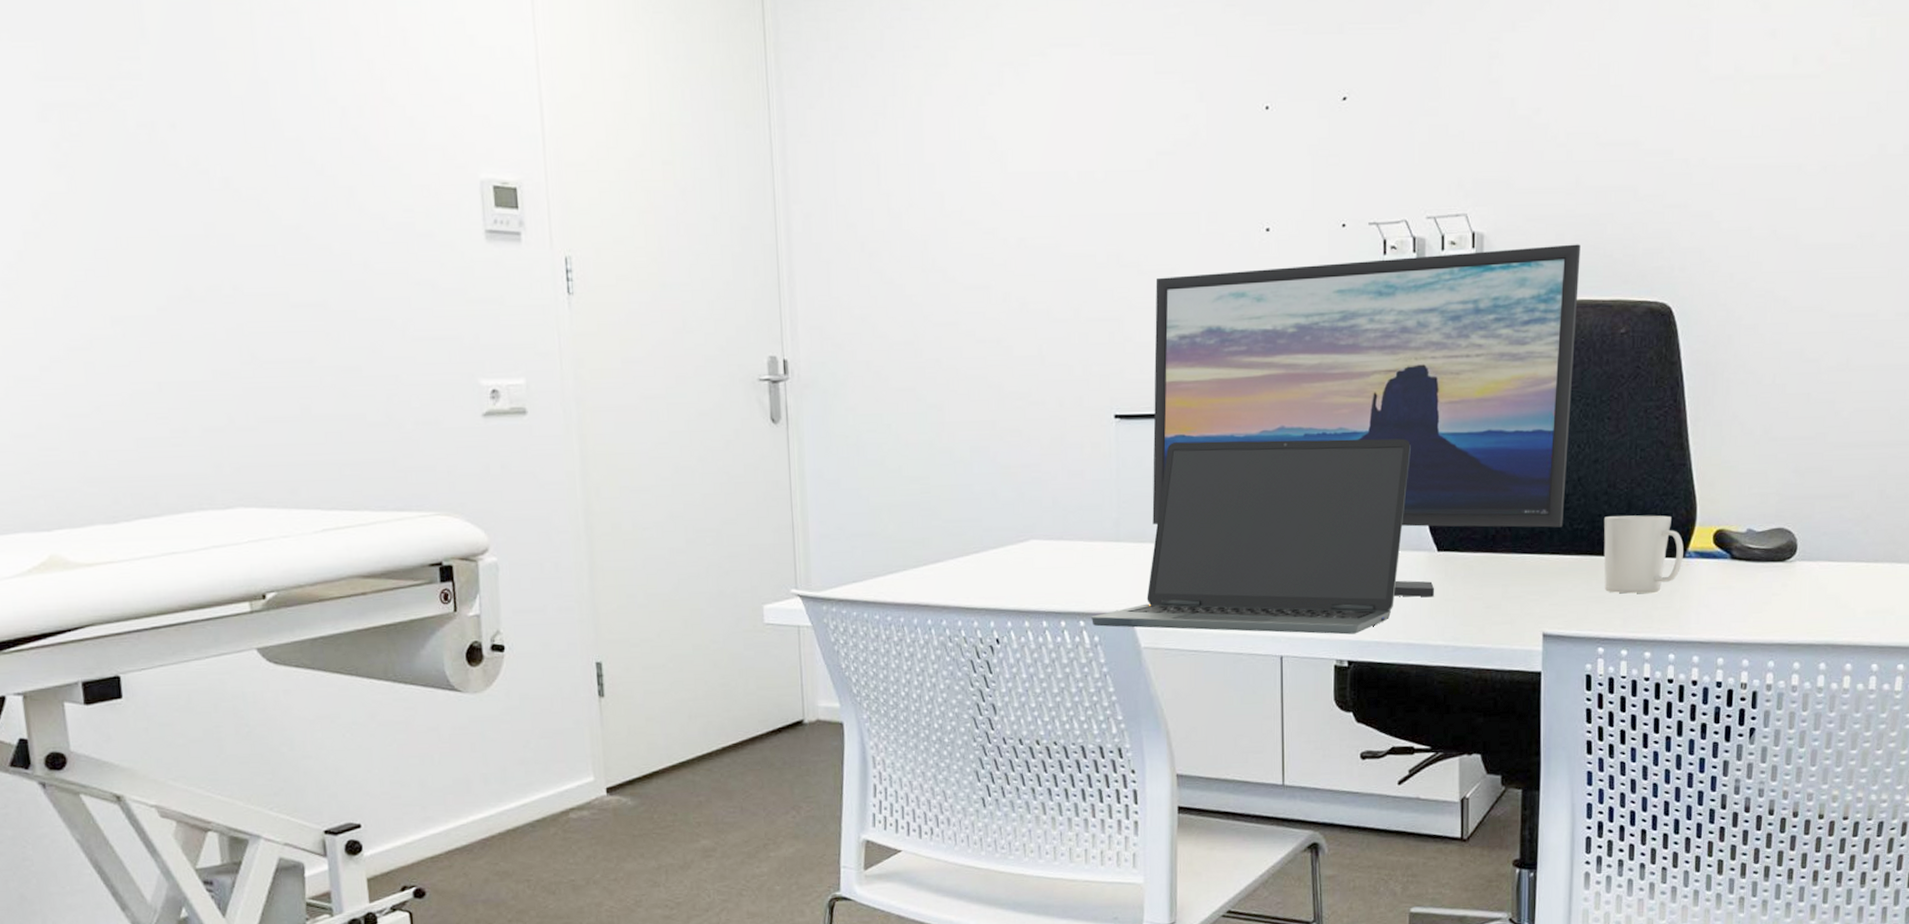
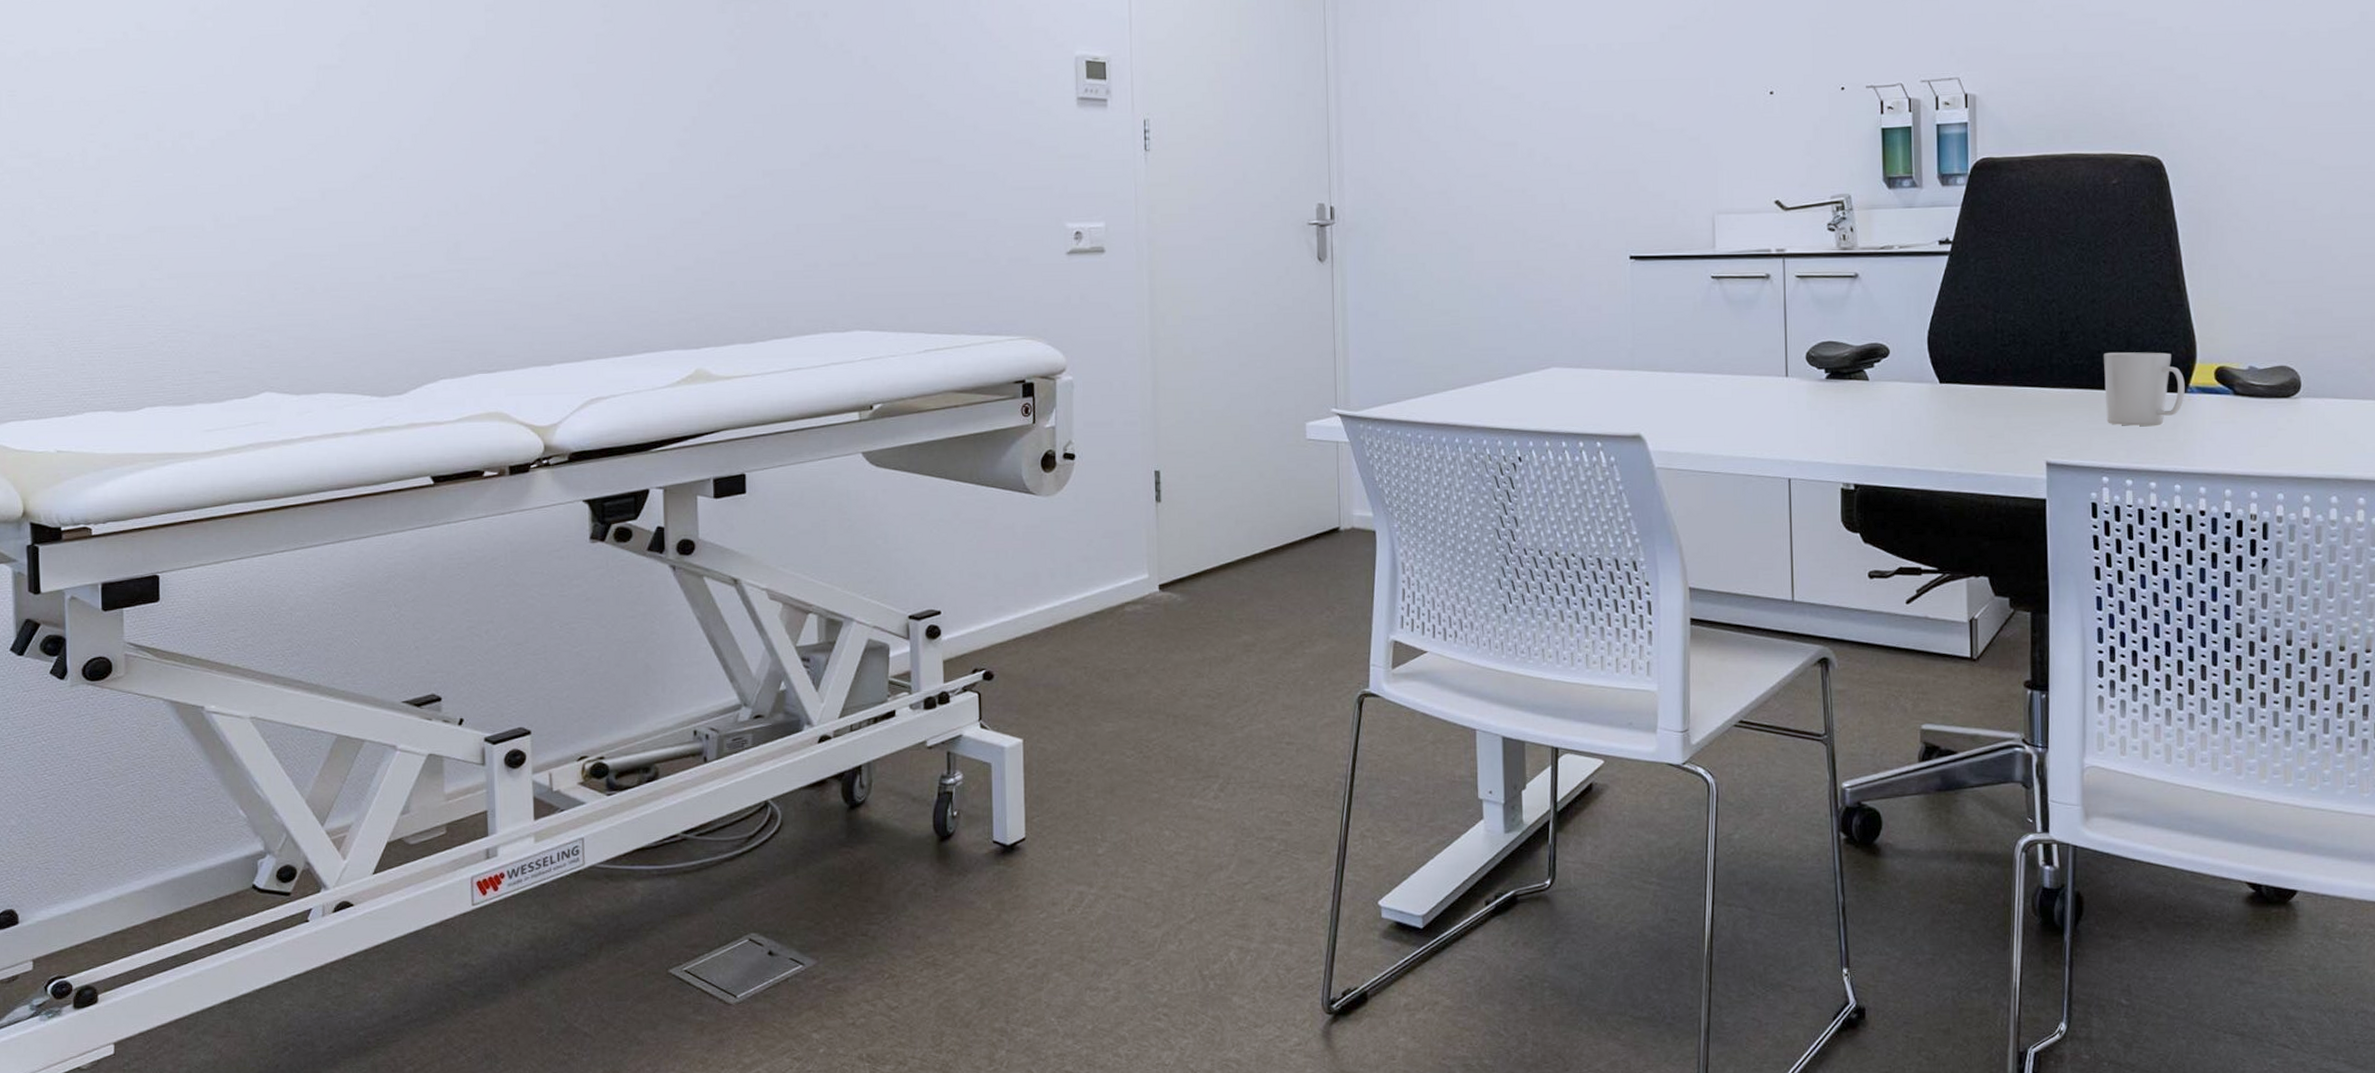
laptop: present [1091,438,1411,635] -> none [1608,279,1911,460]
computer monitor: present [1152,244,1580,597] -> none [1665,103,2070,426]

